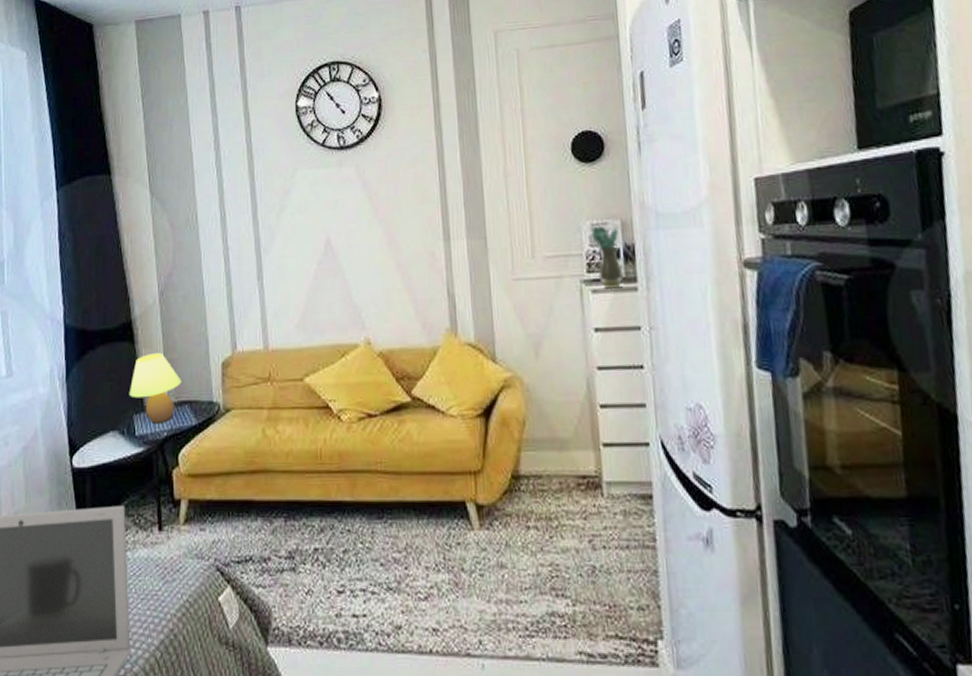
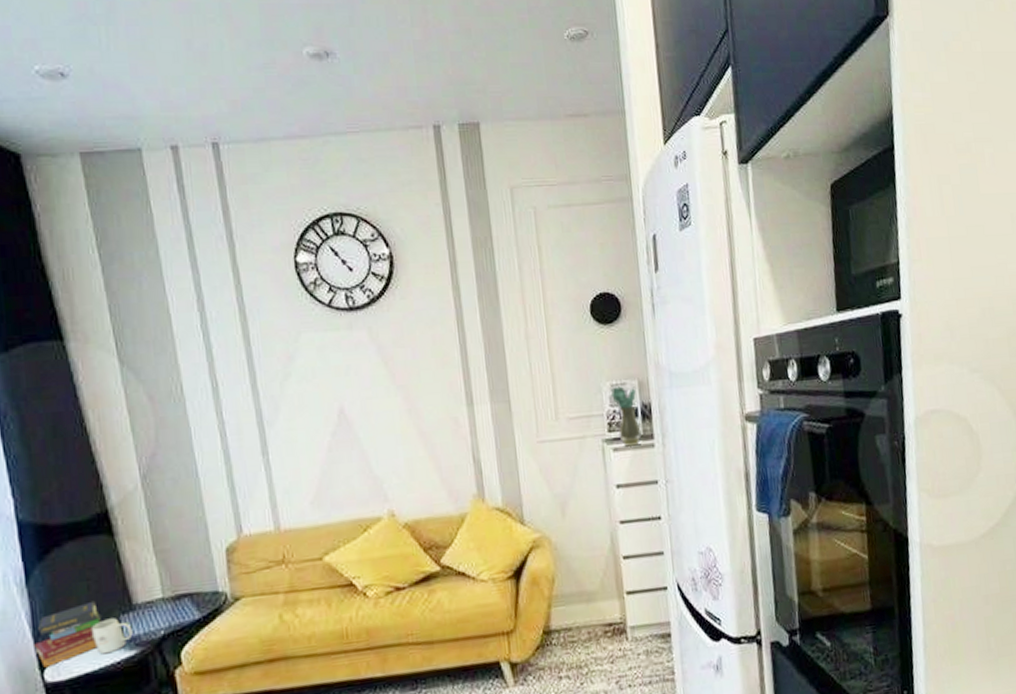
books: none [67,399,120,454] -> present [34,600,102,668]
mug: none [110,416,142,448] -> present [90,618,133,655]
table lamp: present [129,352,182,425] -> none [111,543,178,624]

